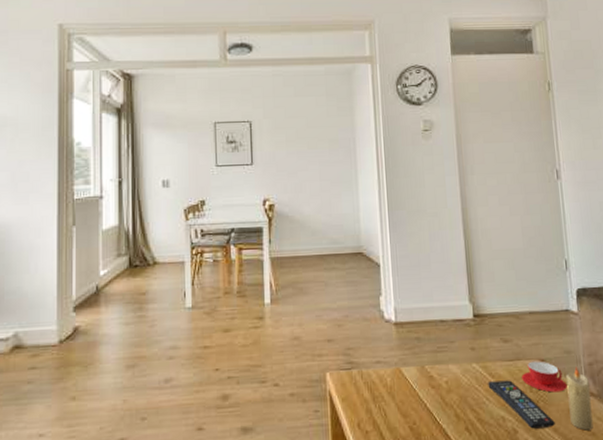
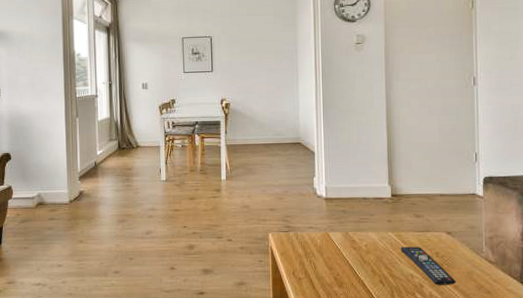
teacup: present [521,361,567,393] -> none [430,233,469,258]
candle: present [566,367,593,431] -> none [468,239,489,289]

